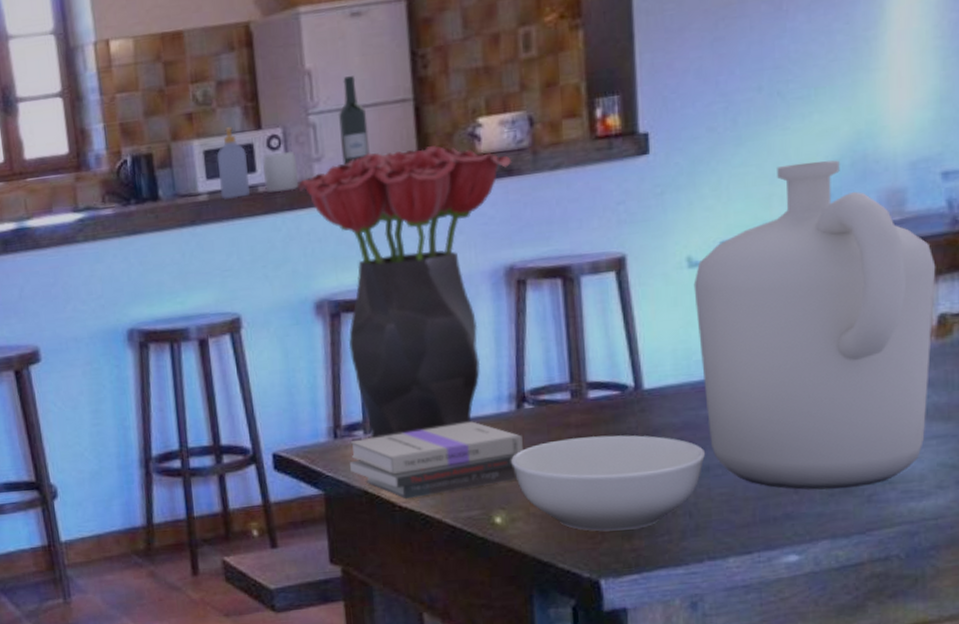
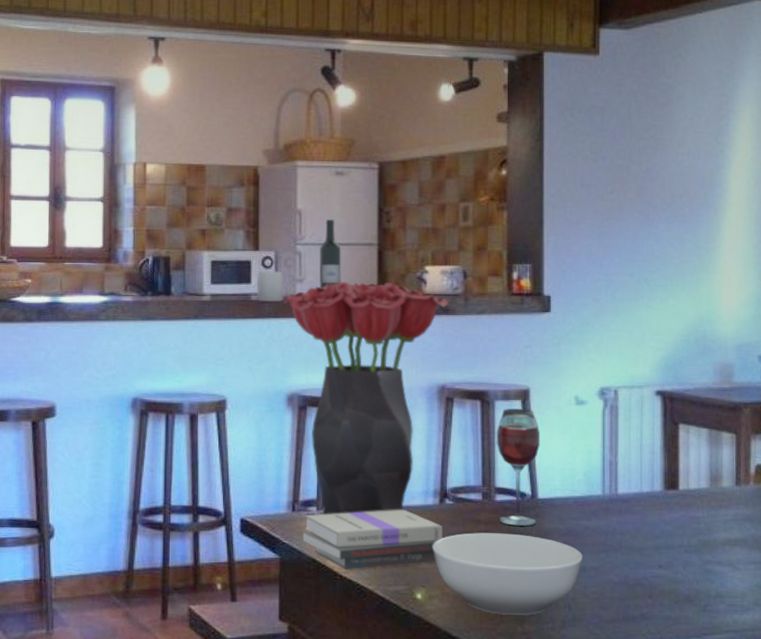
soap bottle: present [216,127,250,201] -> none [220,245,246,303]
wineglass: none [584,281,644,426] -> present [496,408,541,526]
water jug: present [693,160,936,490] -> none [579,334,754,597]

